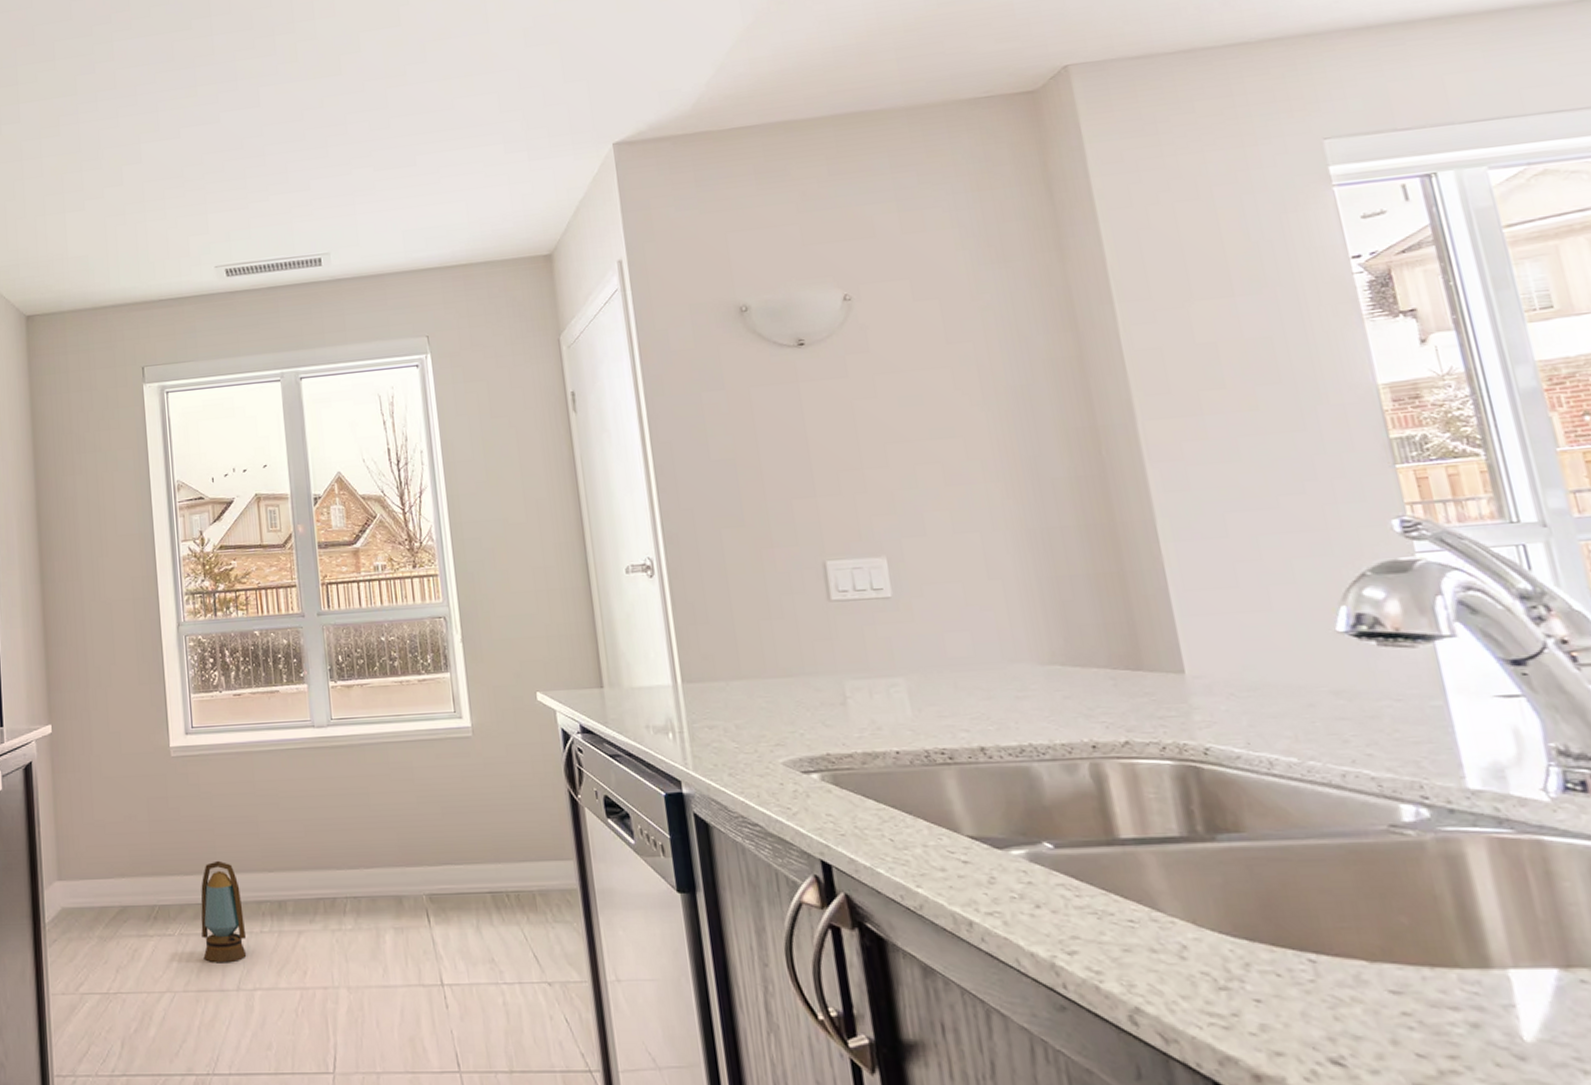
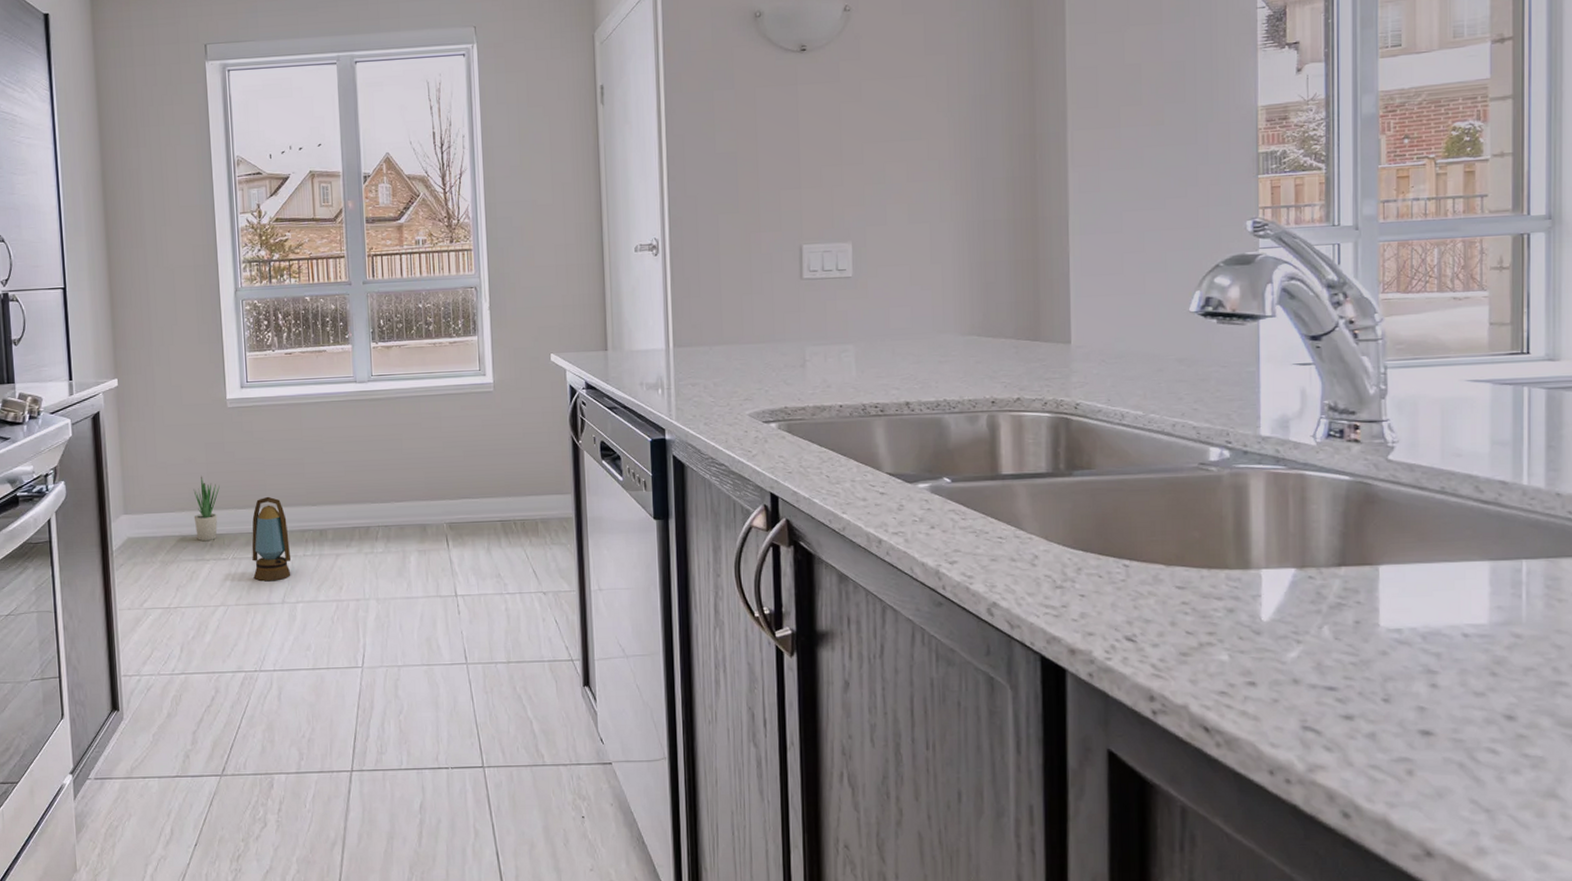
potted plant: none [134,836,164,914] -> present [193,476,220,542]

